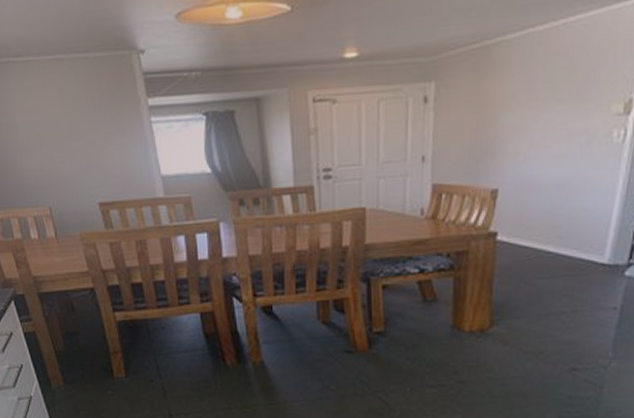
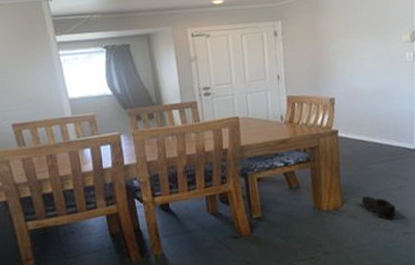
shoe: none [517,319,564,351] -> present [361,196,396,221]

